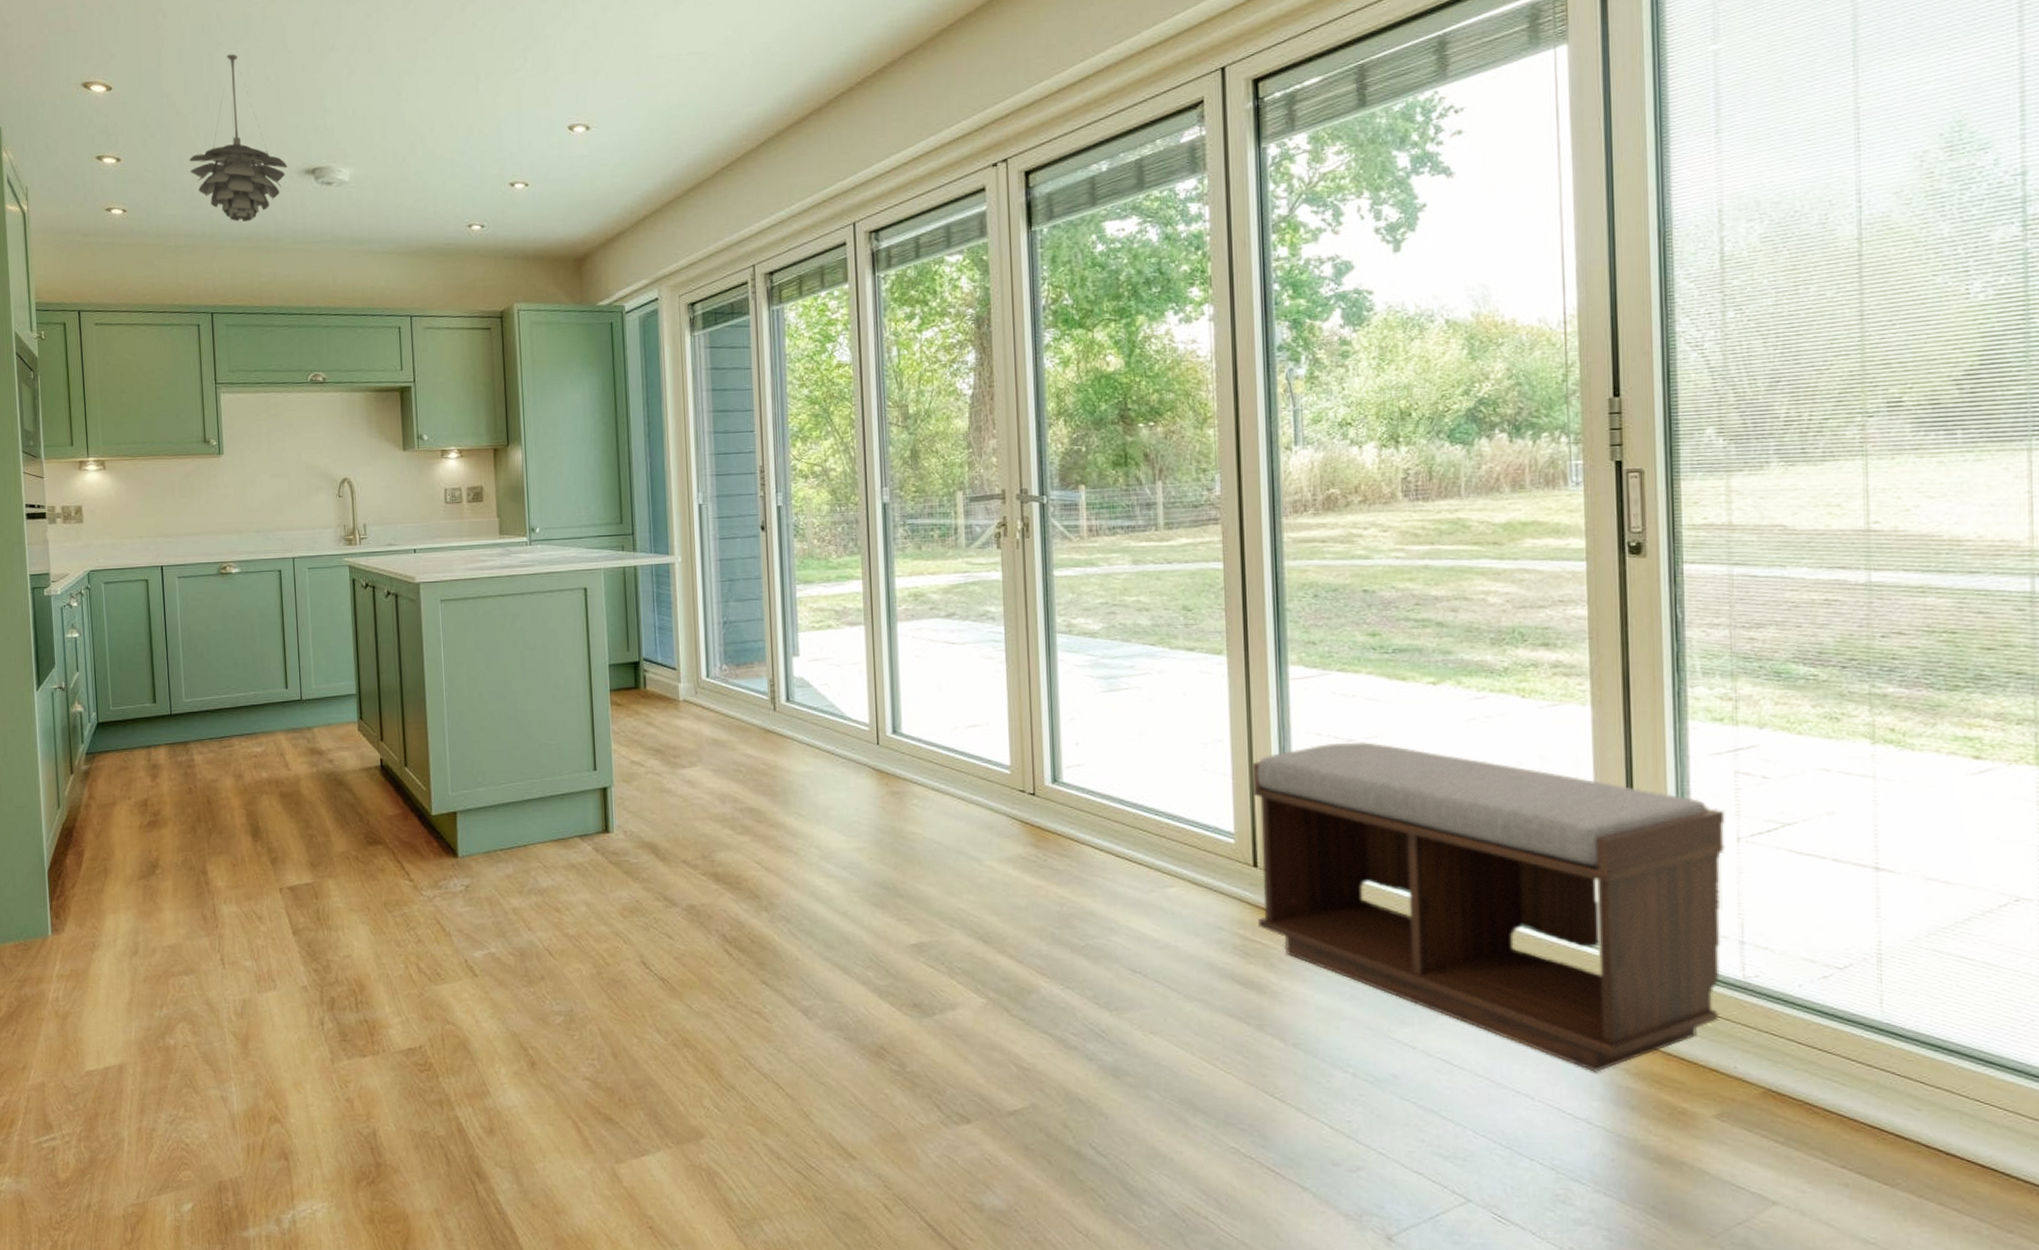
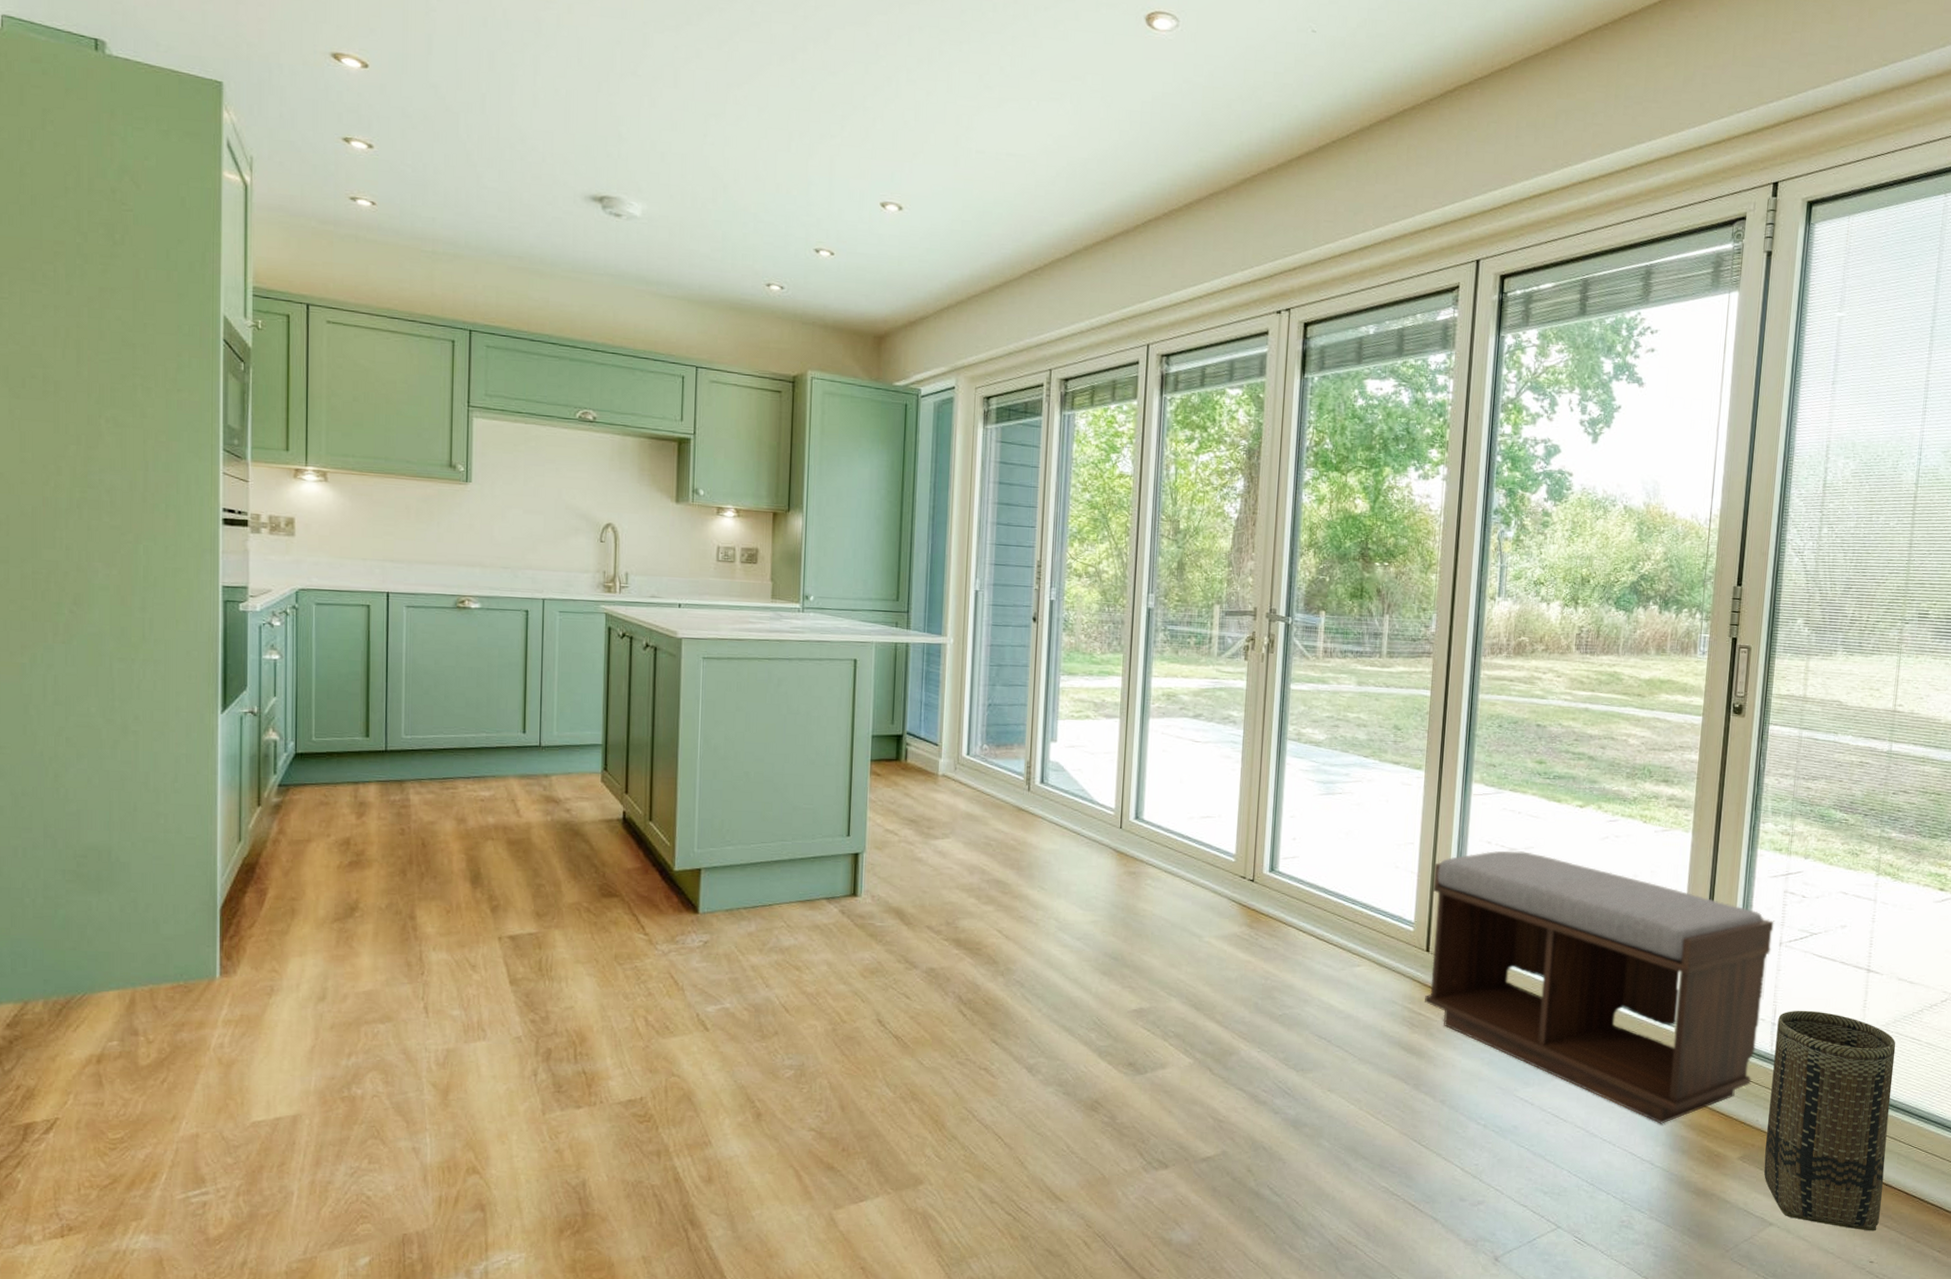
pendant light: present [189,54,288,222] -> none [456,56,572,240]
basket: none [1748,923,1942,1216] -> present [1763,1010,1896,1231]

